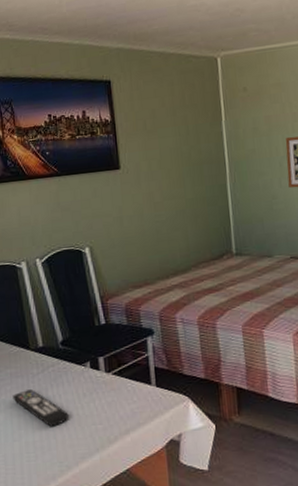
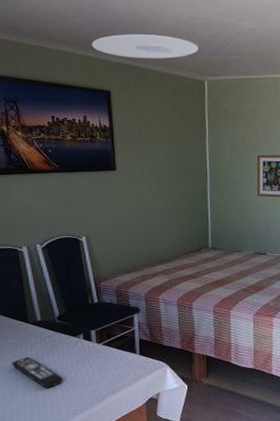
ceiling light: none [89,11,208,41] -> present [92,34,199,59]

